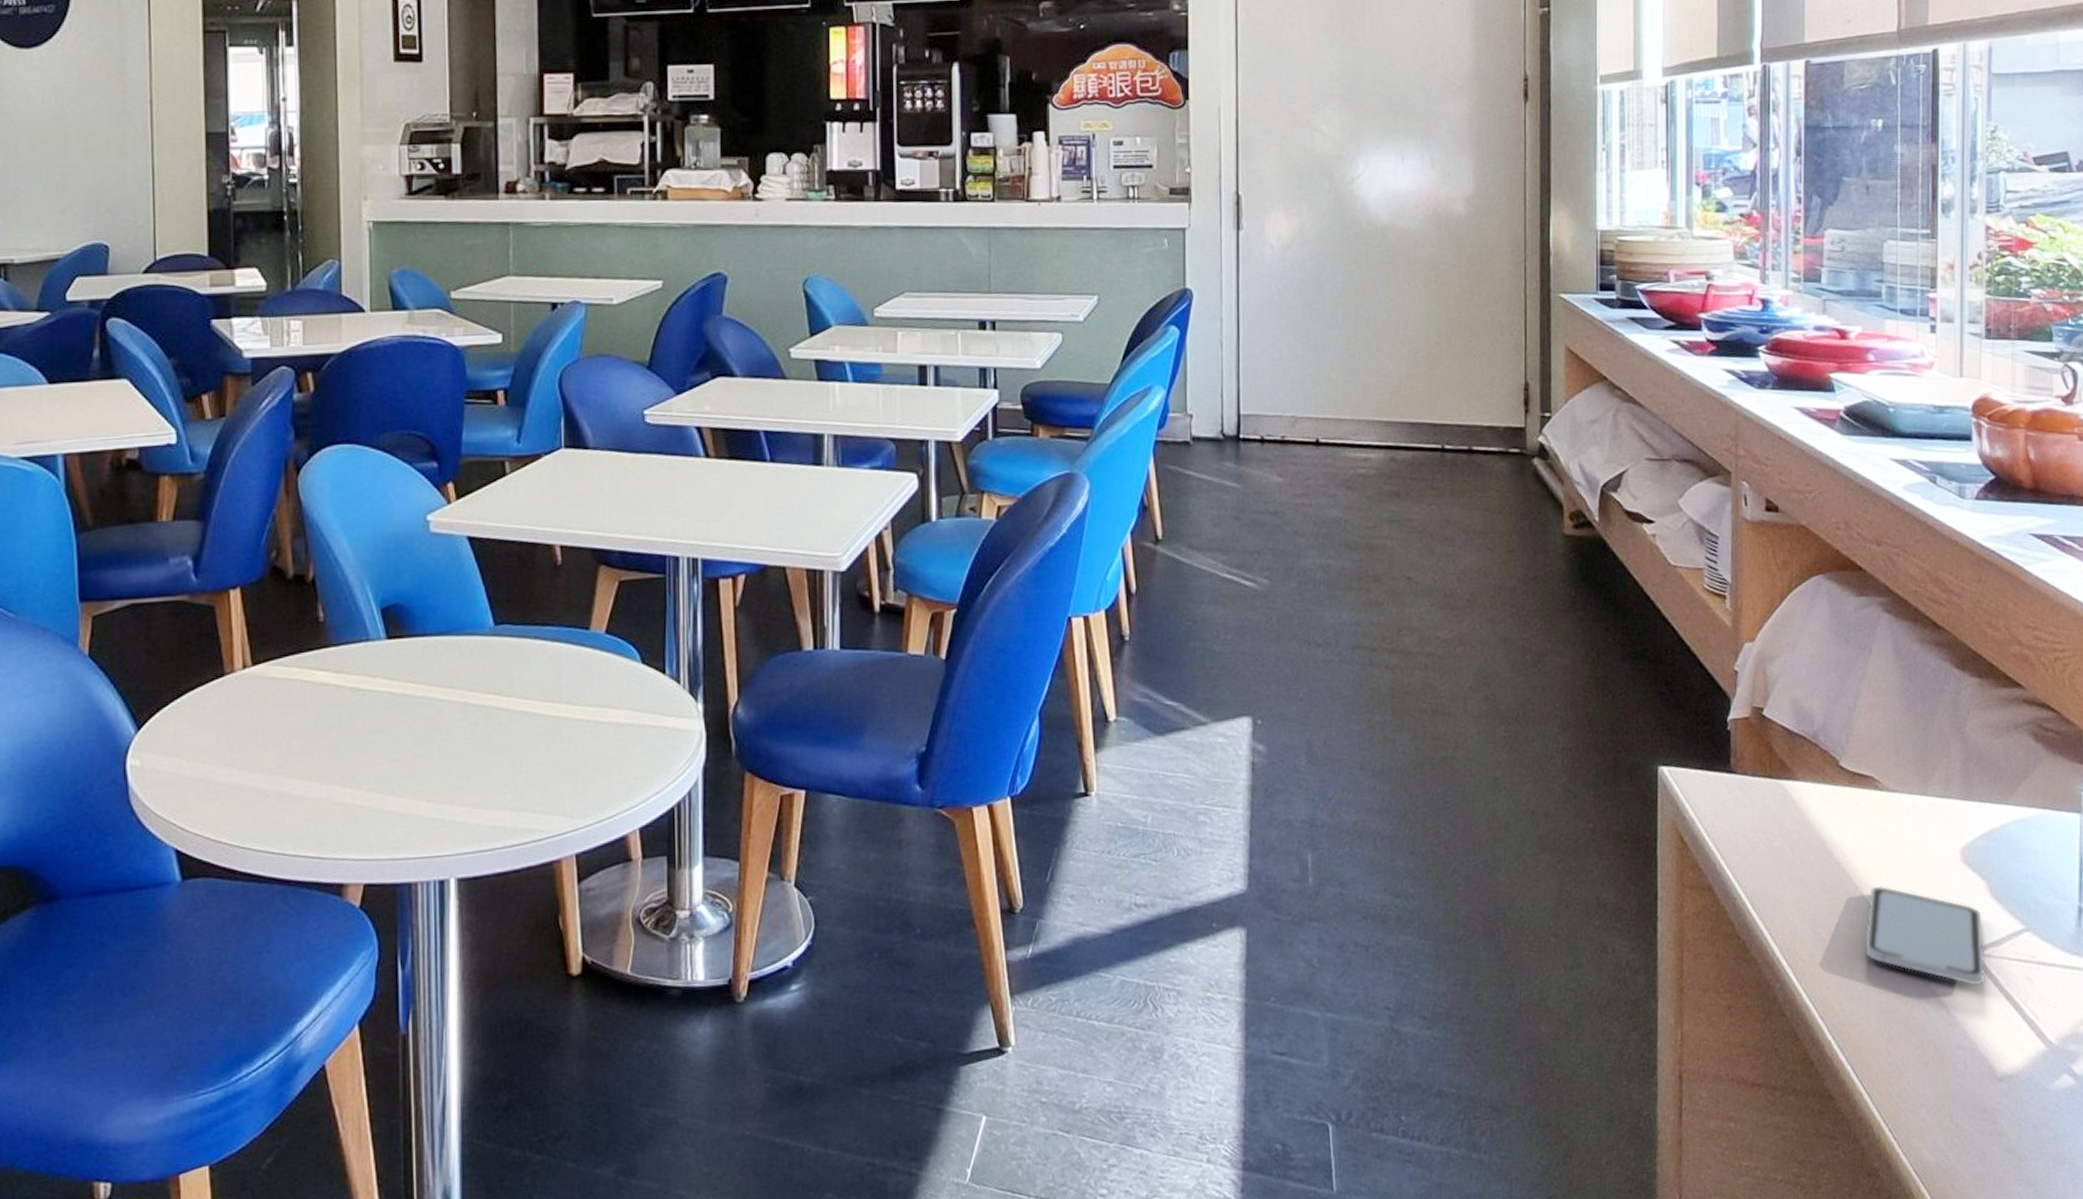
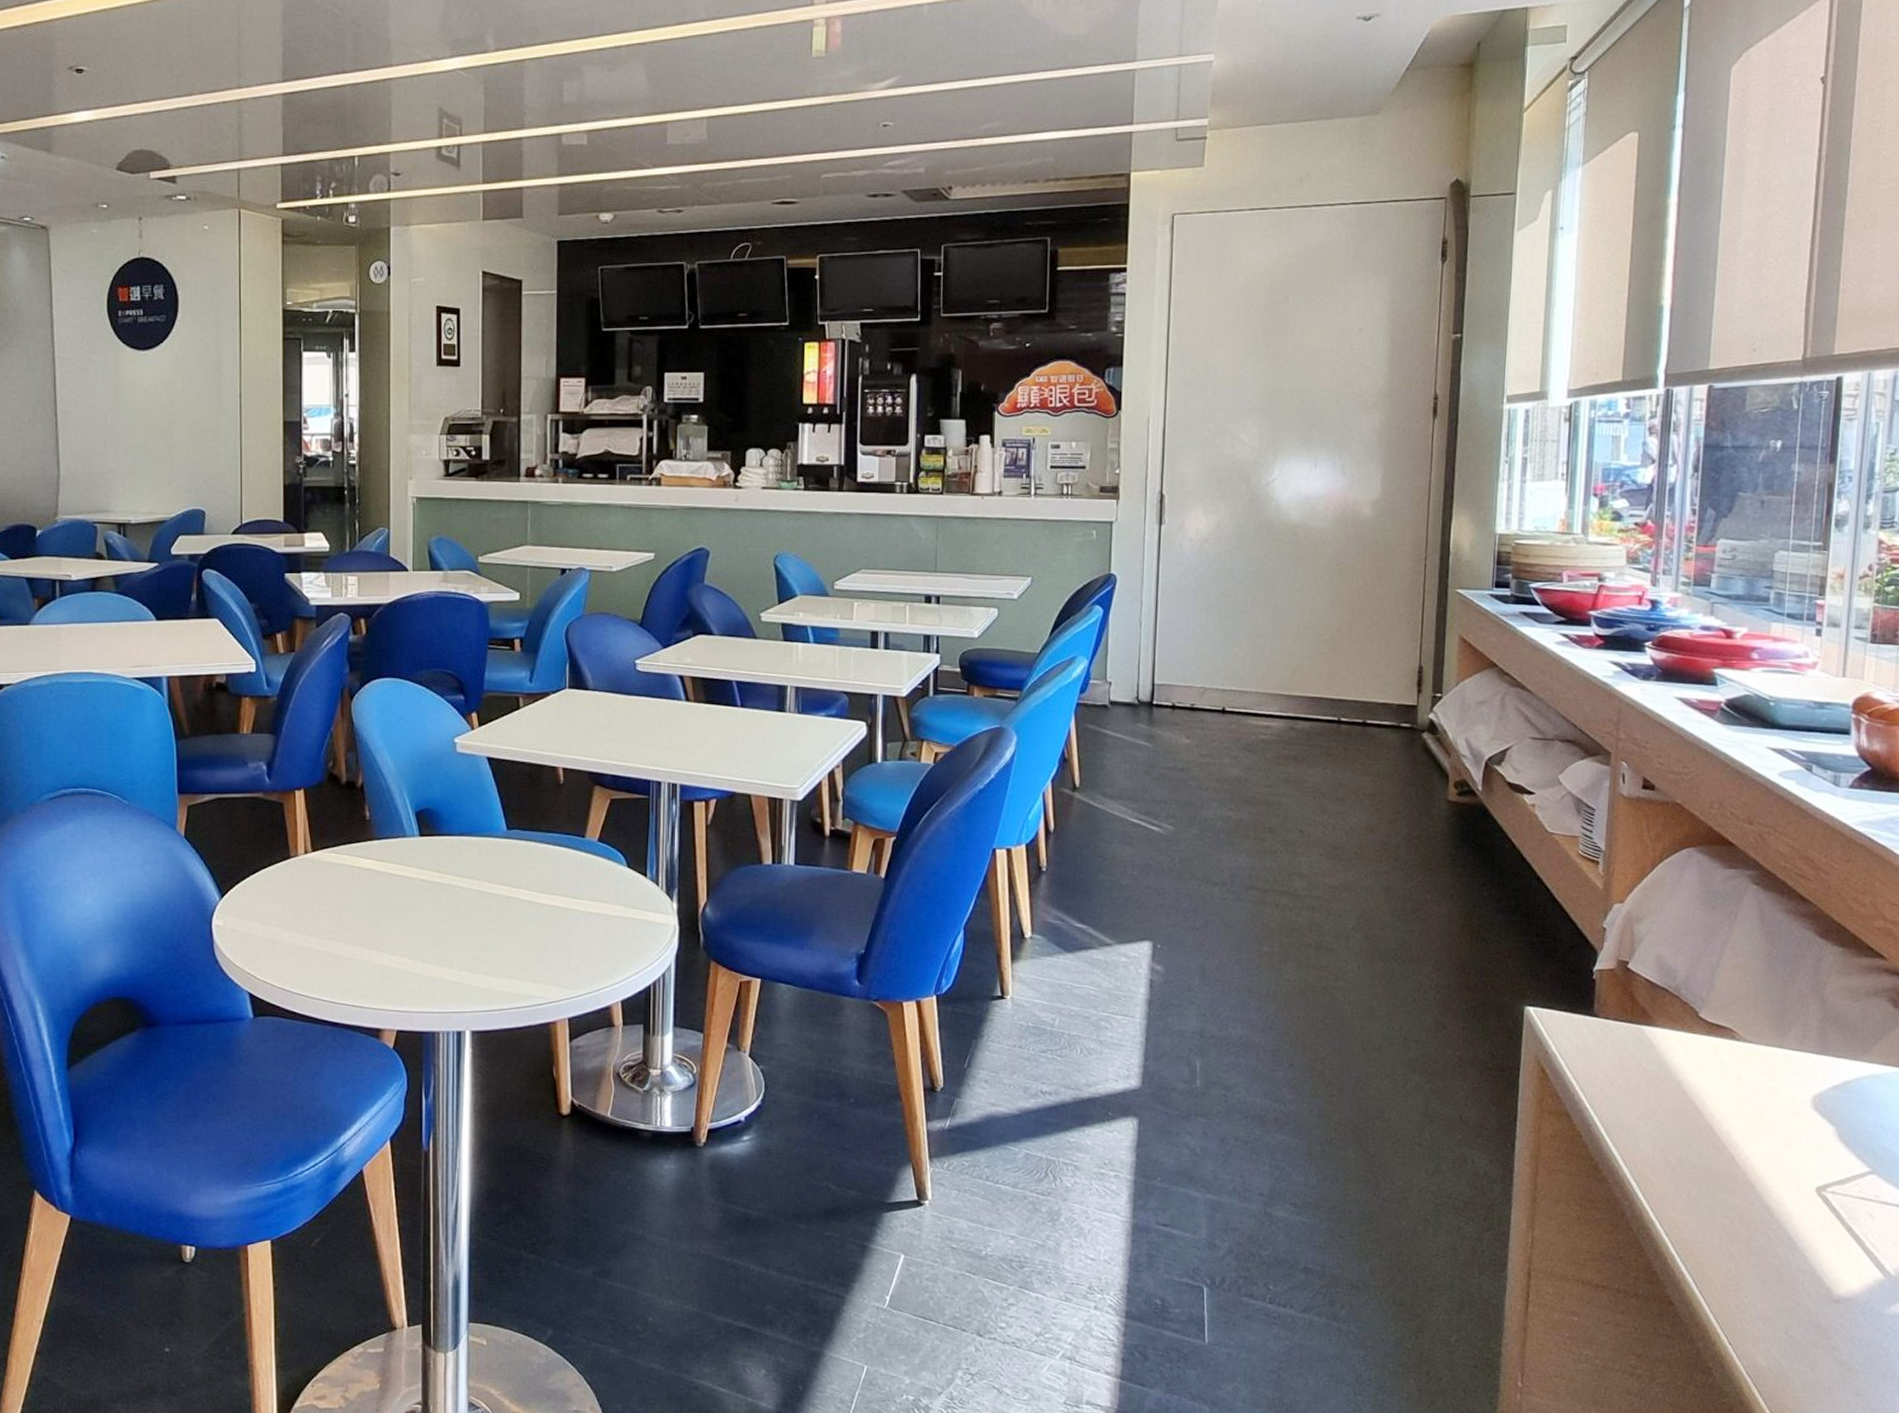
smartphone: present [1865,885,1986,986] -> none [1712,1124,1830,1218]

